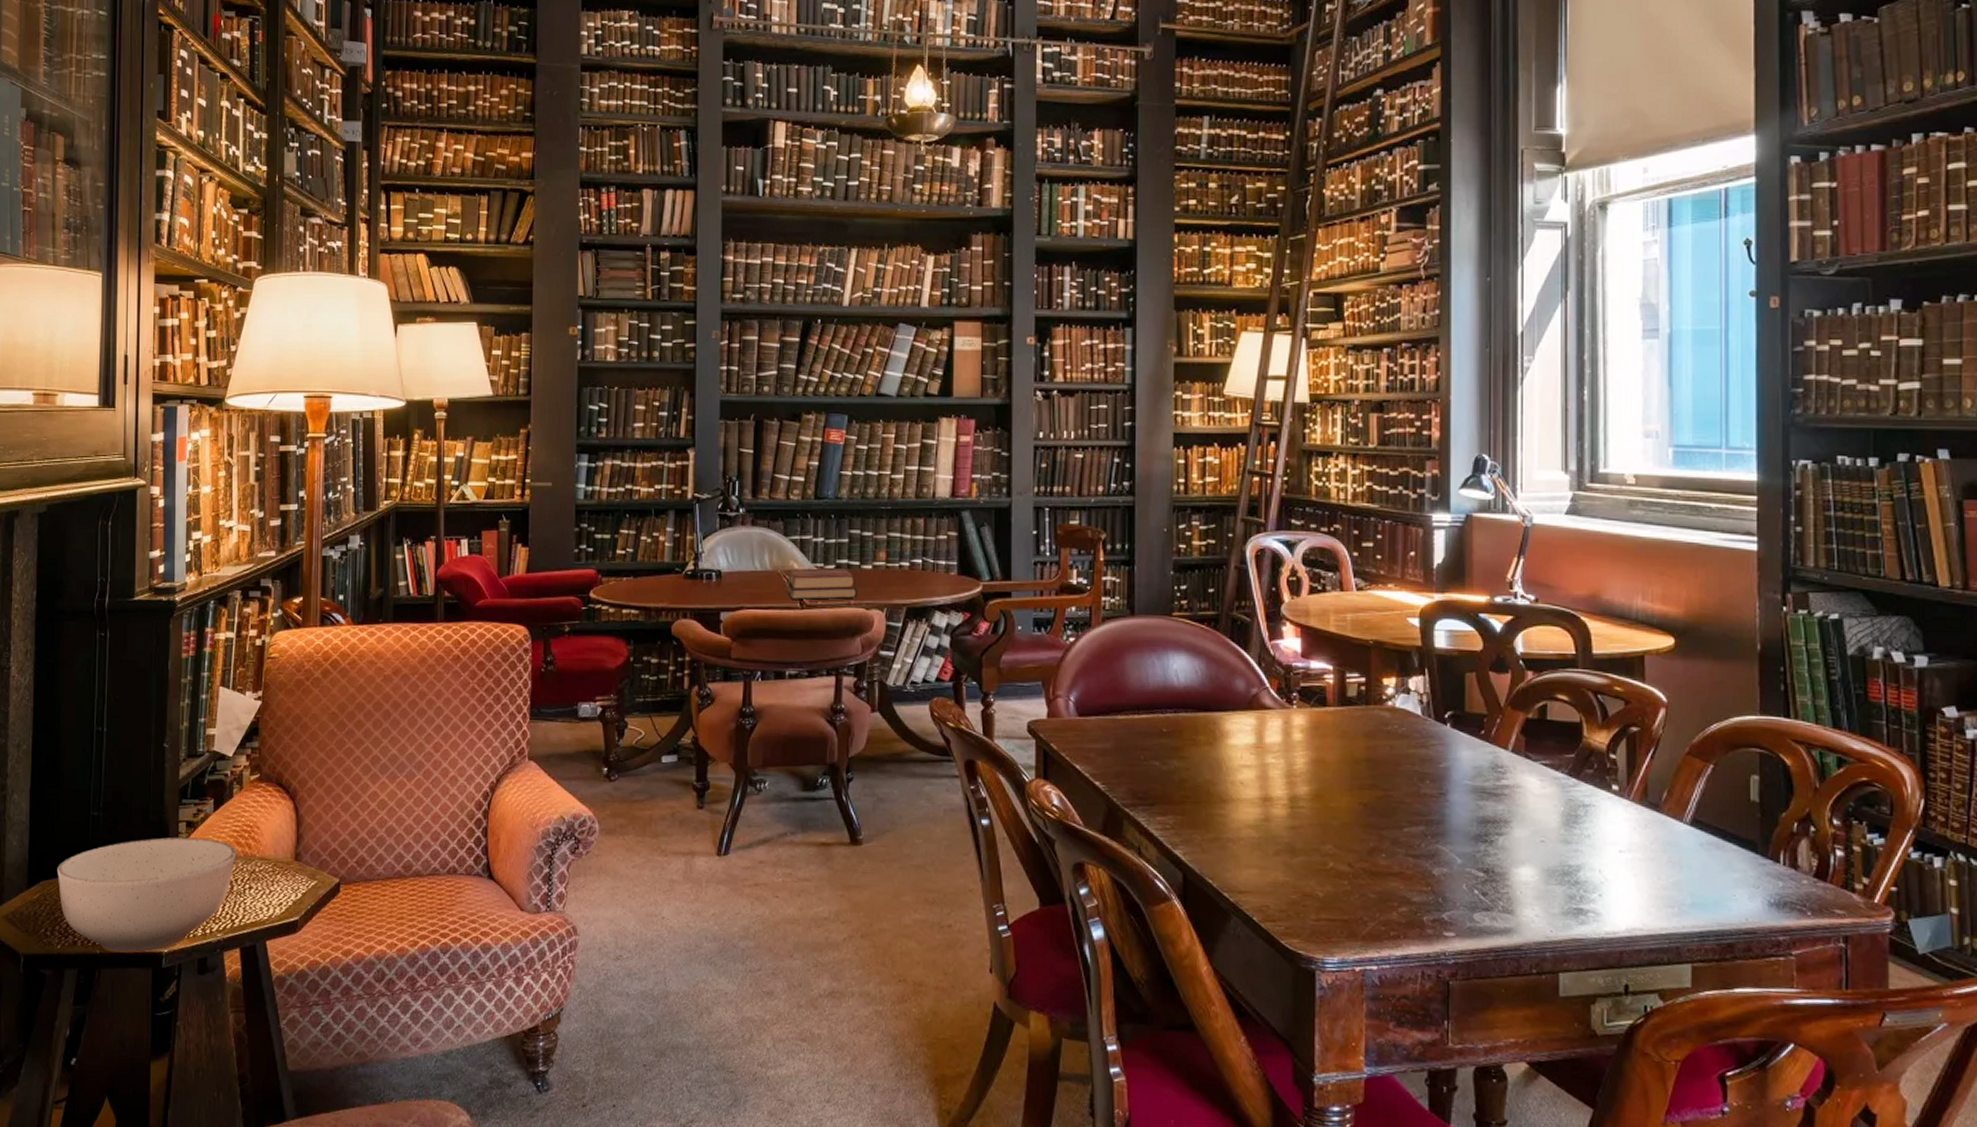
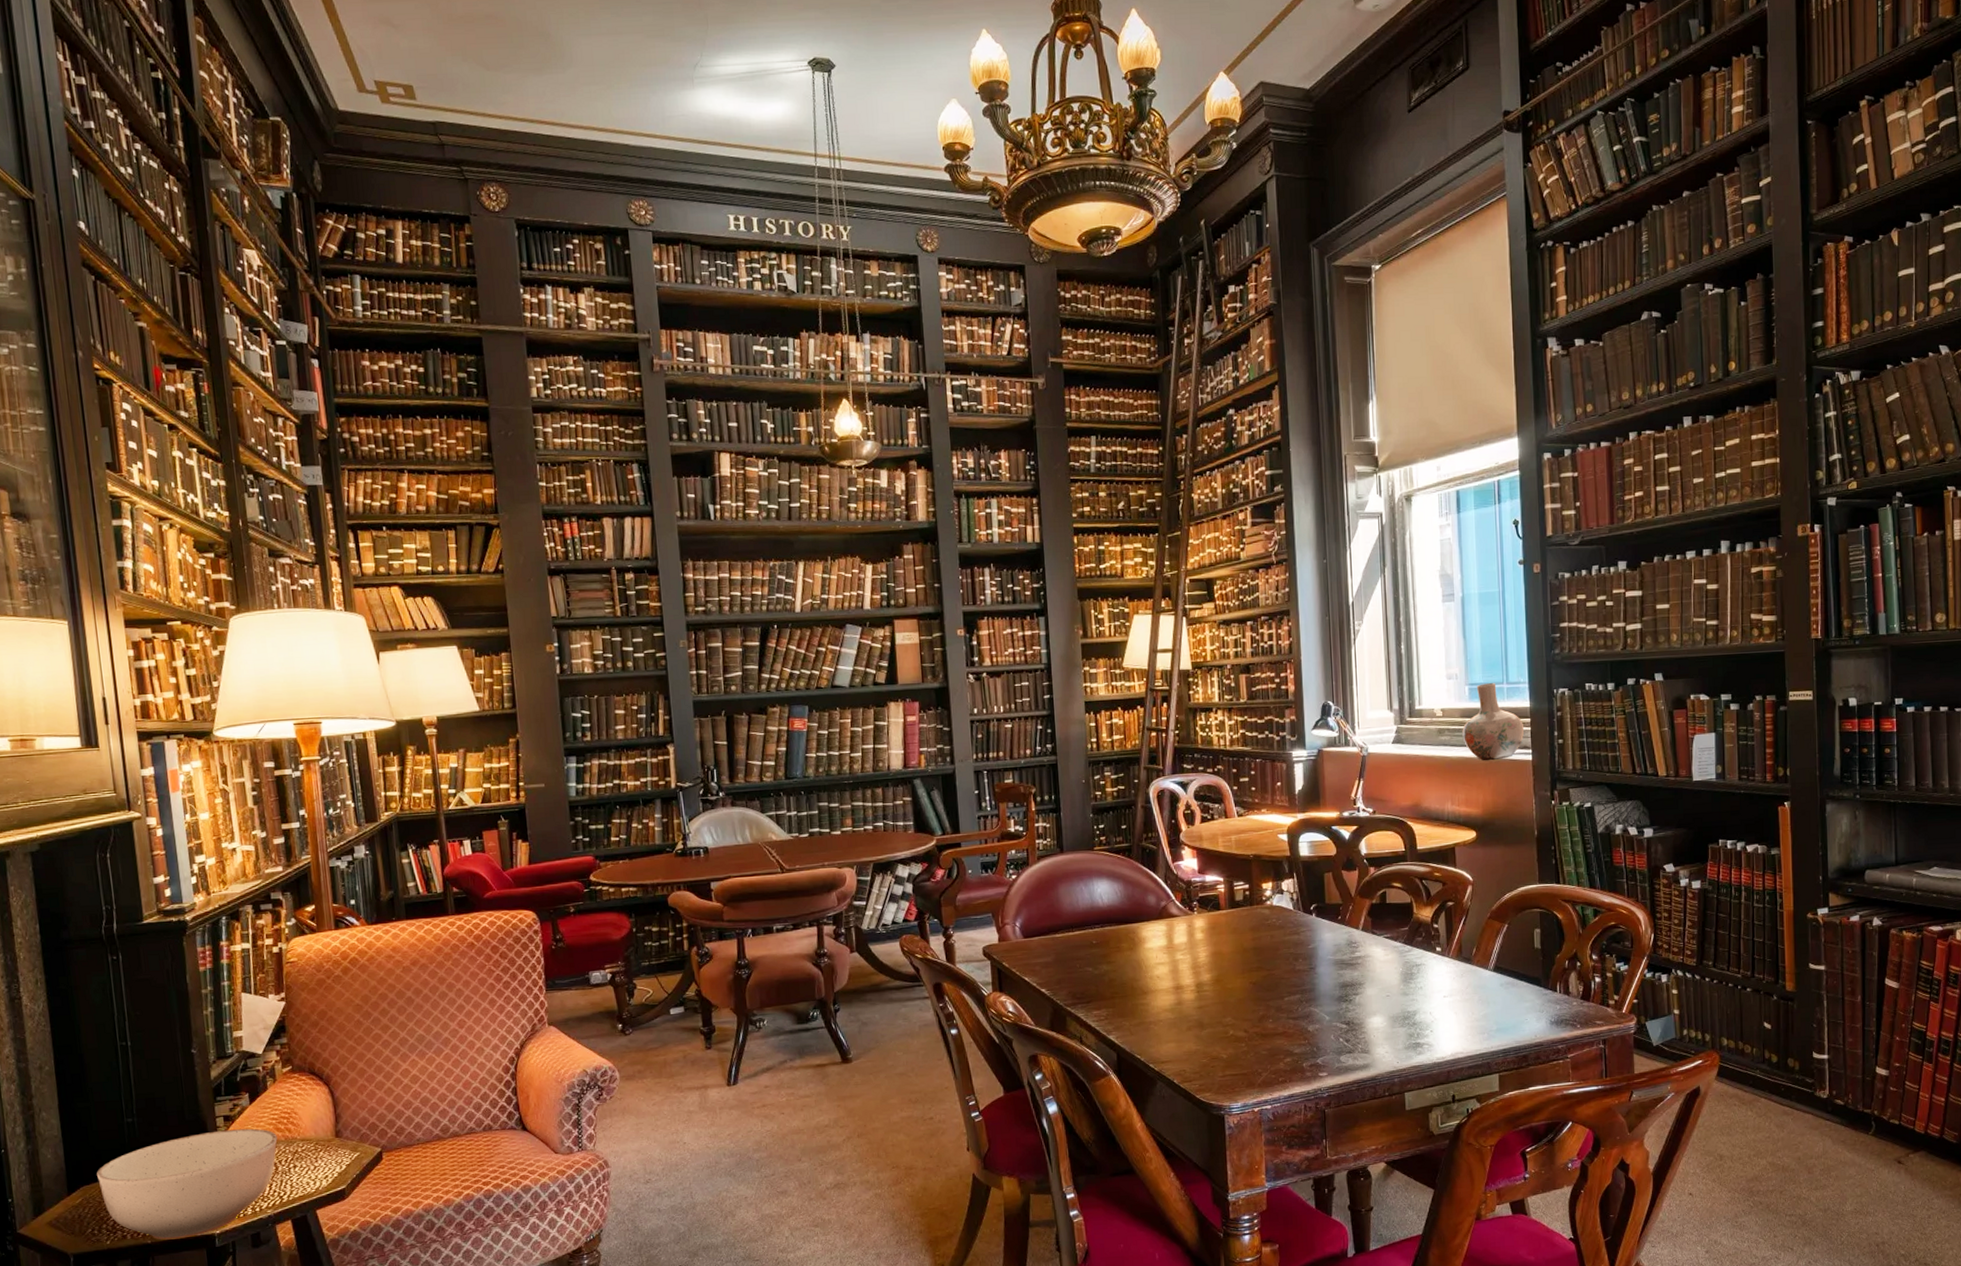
books: present [785,568,857,600] -> none [766,836,830,866]
vase: none [1662,446,1747,547] -> present [1462,683,1524,761]

